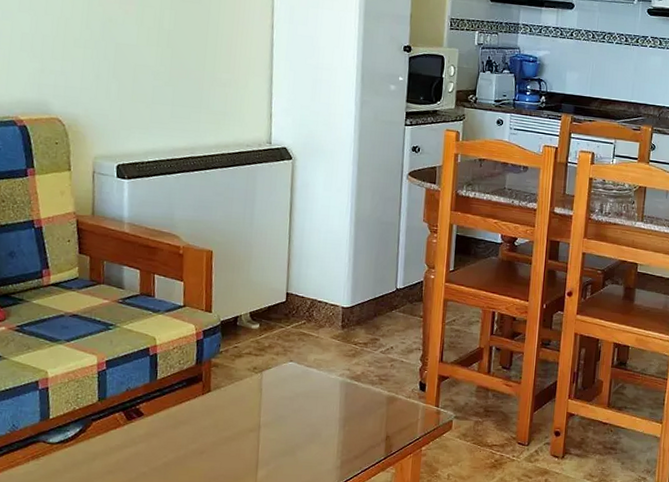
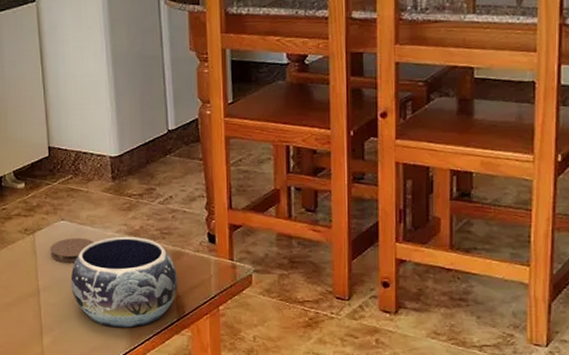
coaster: none [275,378,318,402] -> present [50,238,95,263]
decorative bowl: none [291,380,390,464] -> present [70,237,179,328]

